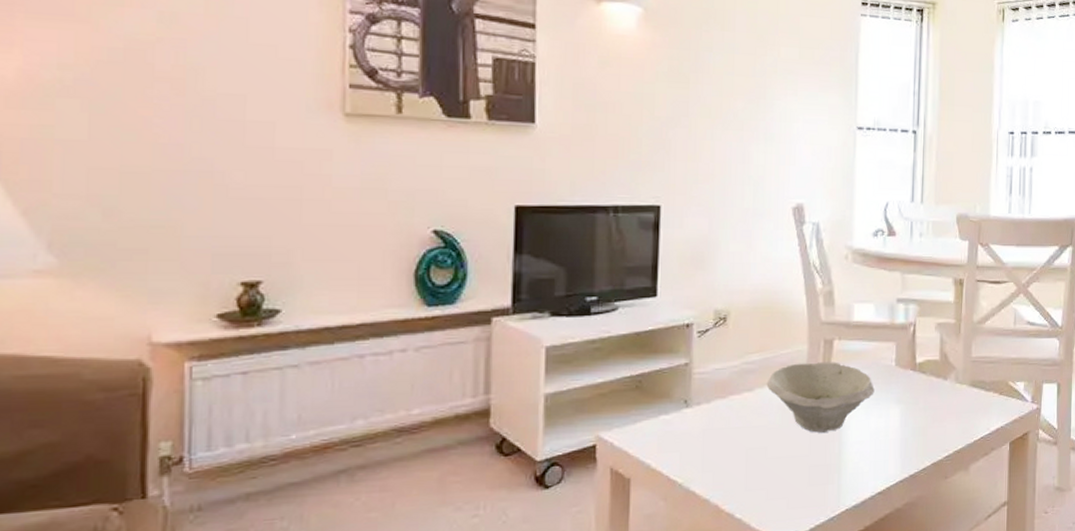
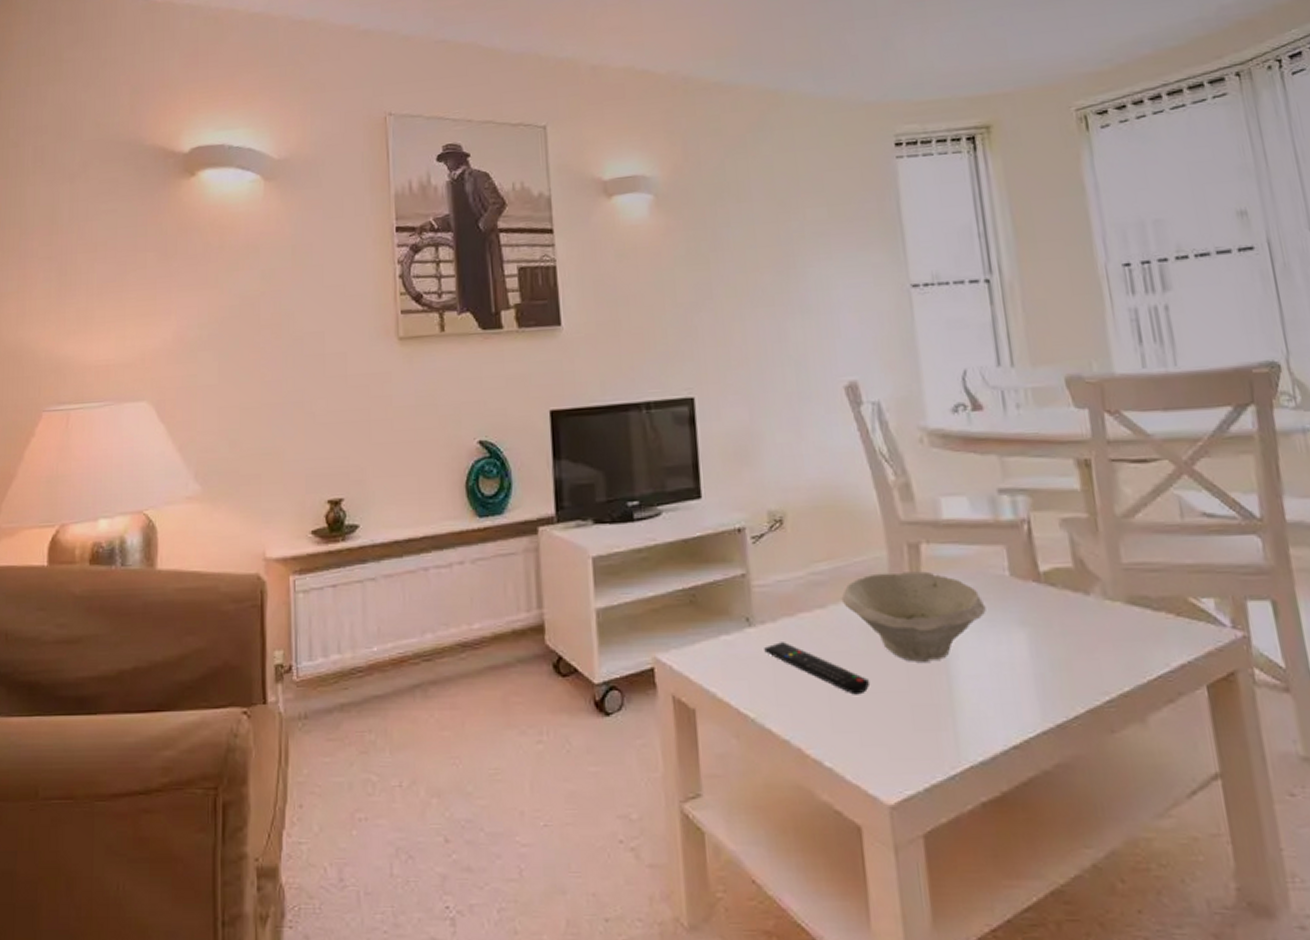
remote control: none [697,420,779,460] -> present [764,642,869,695]

